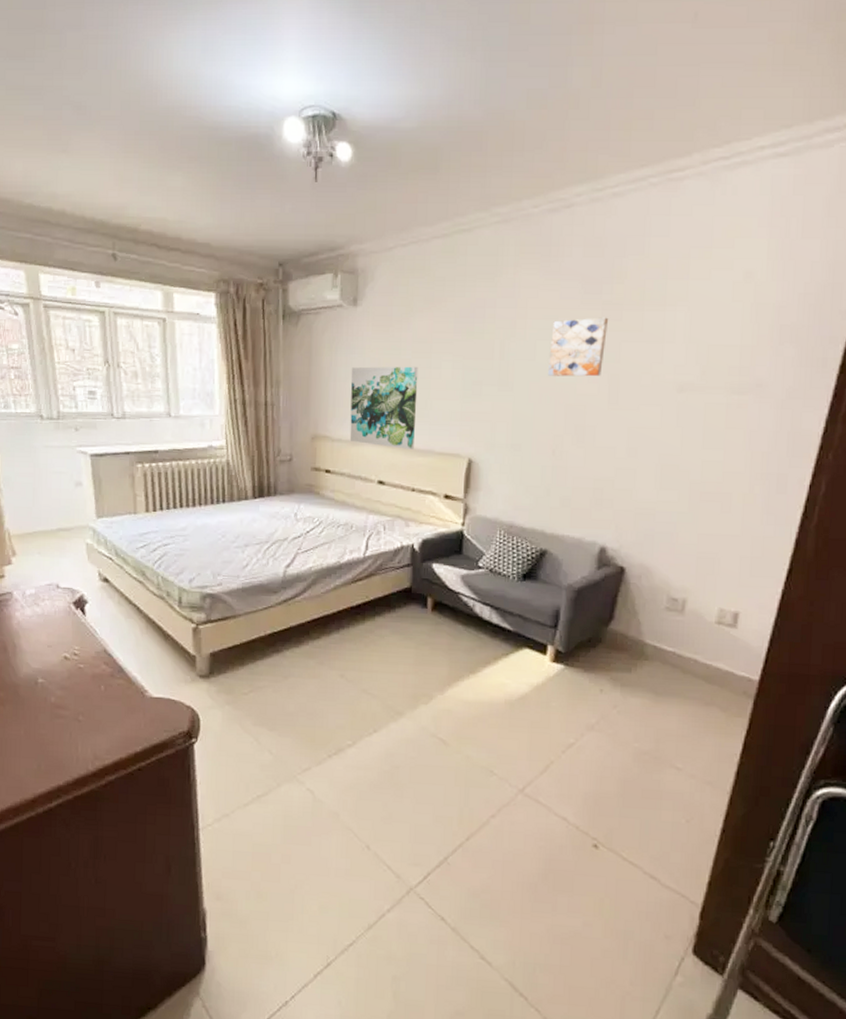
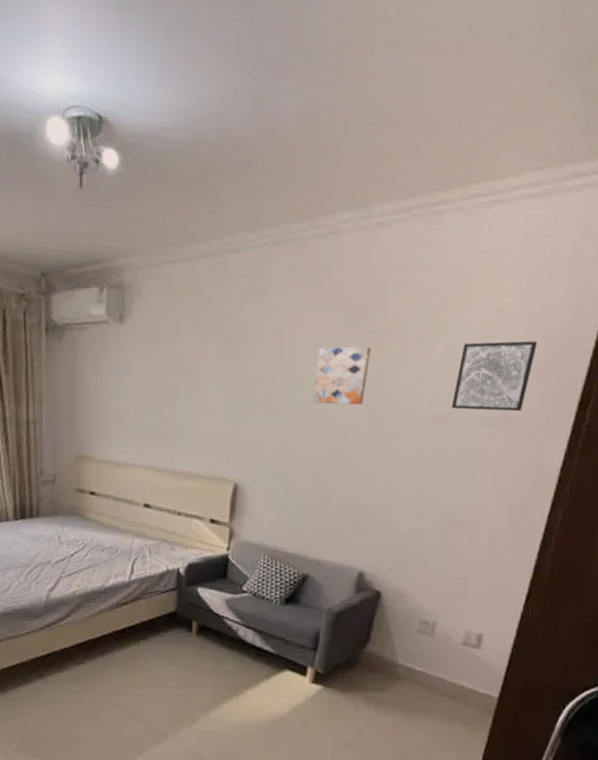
wall art: present [349,366,419,449] -> none [115,386,186,473]
wall art: none [696,303,791,377] -> present [451,340,537,412]

